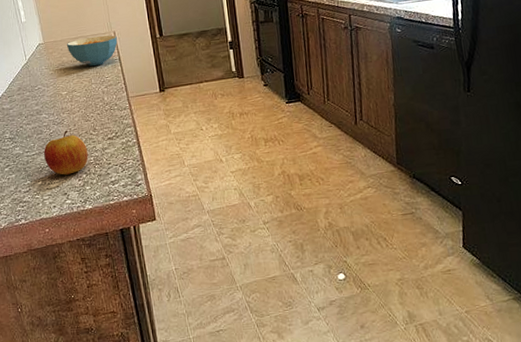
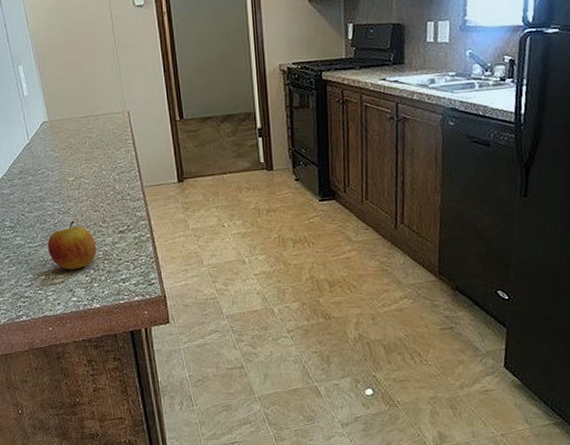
cereal bowl: present [66,35,118,67] -> none [74,115,132,150]

